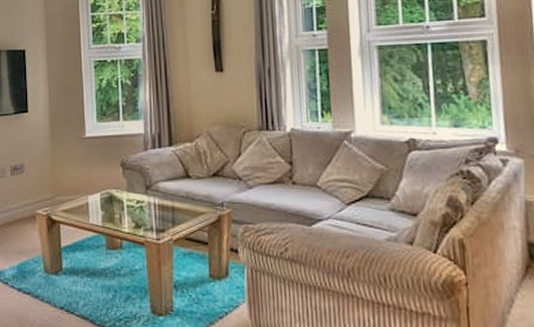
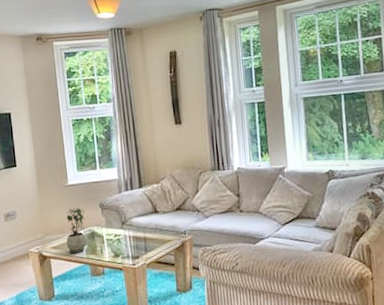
potted plant: none [79,161,104,220] -> present [66,204,87,253]

